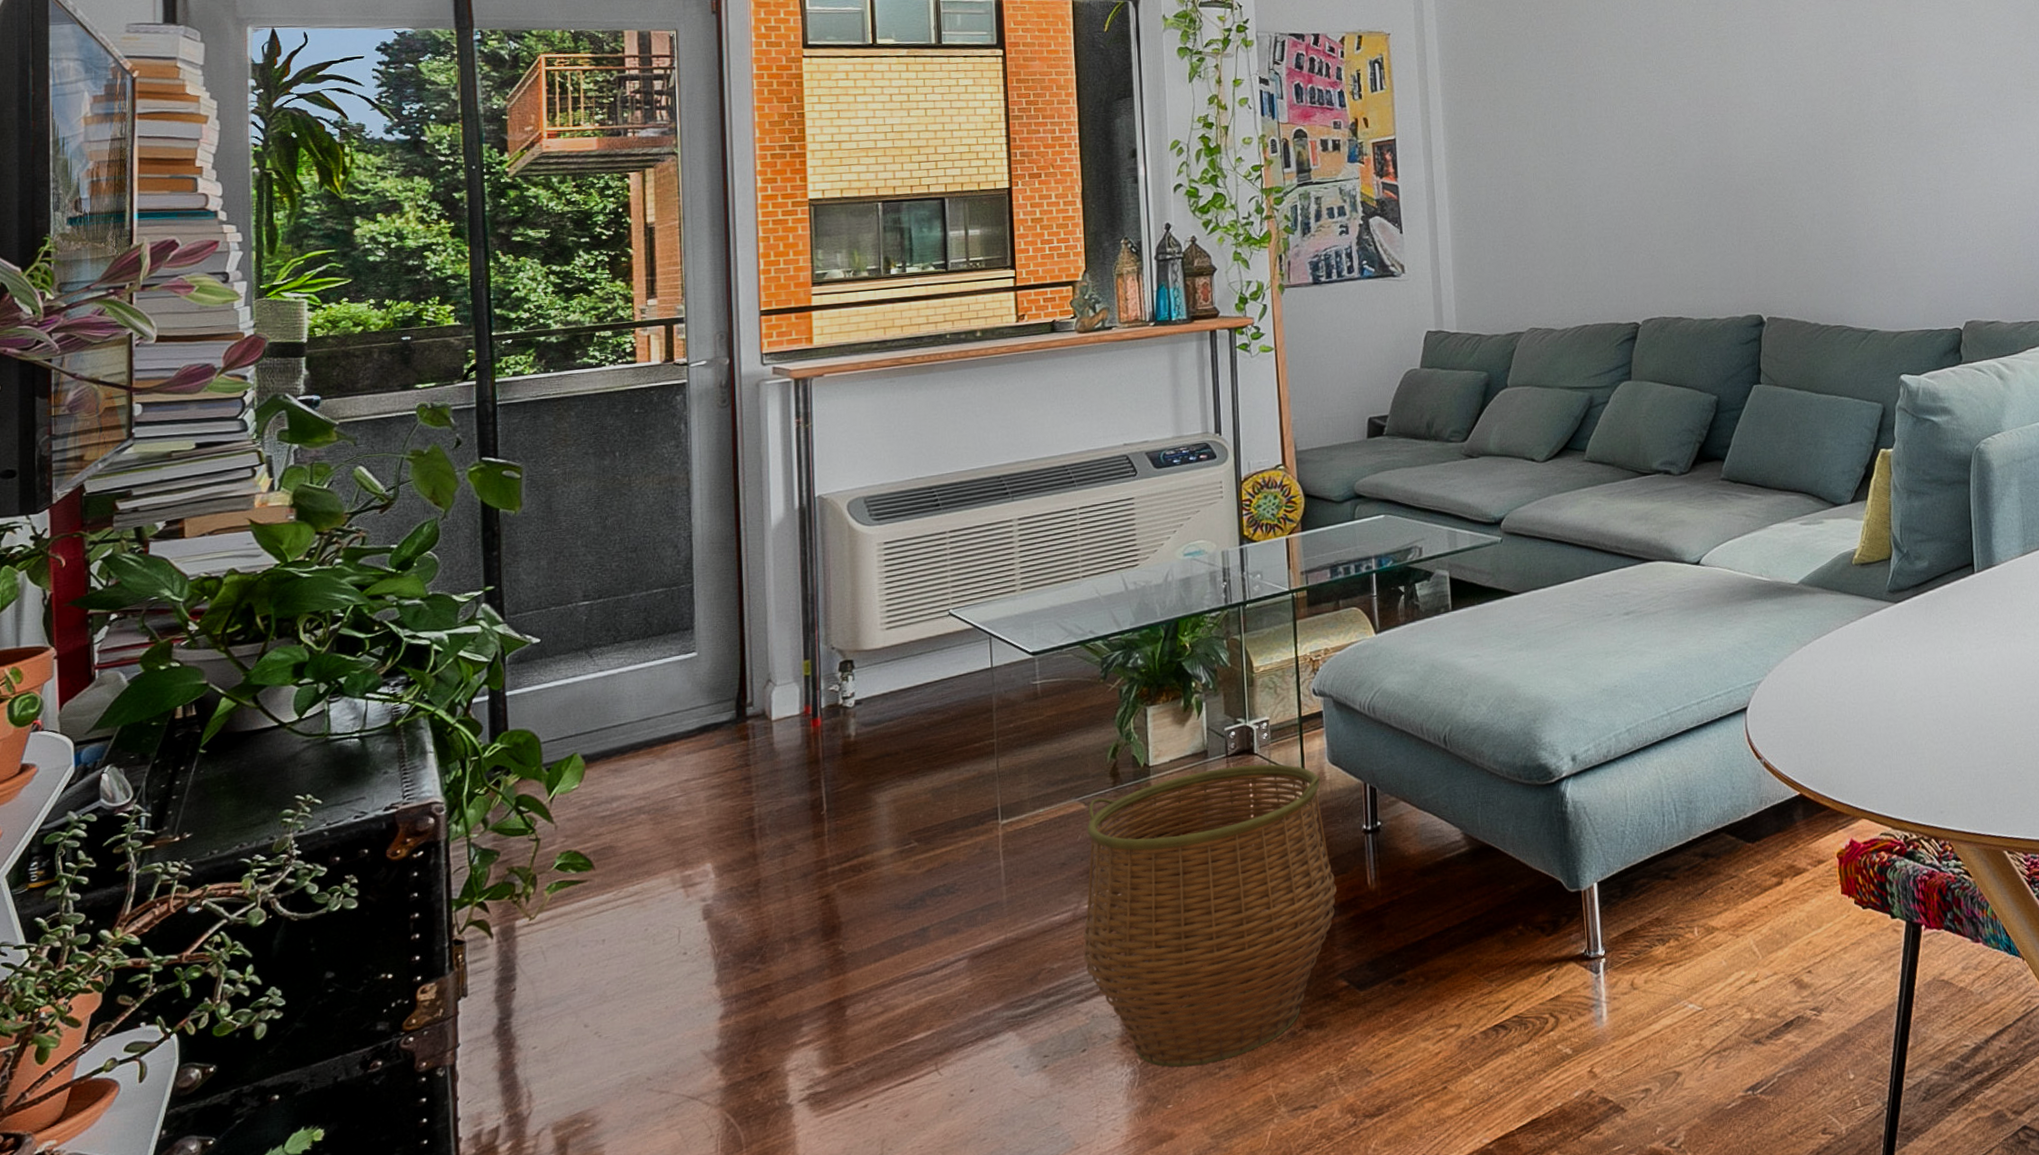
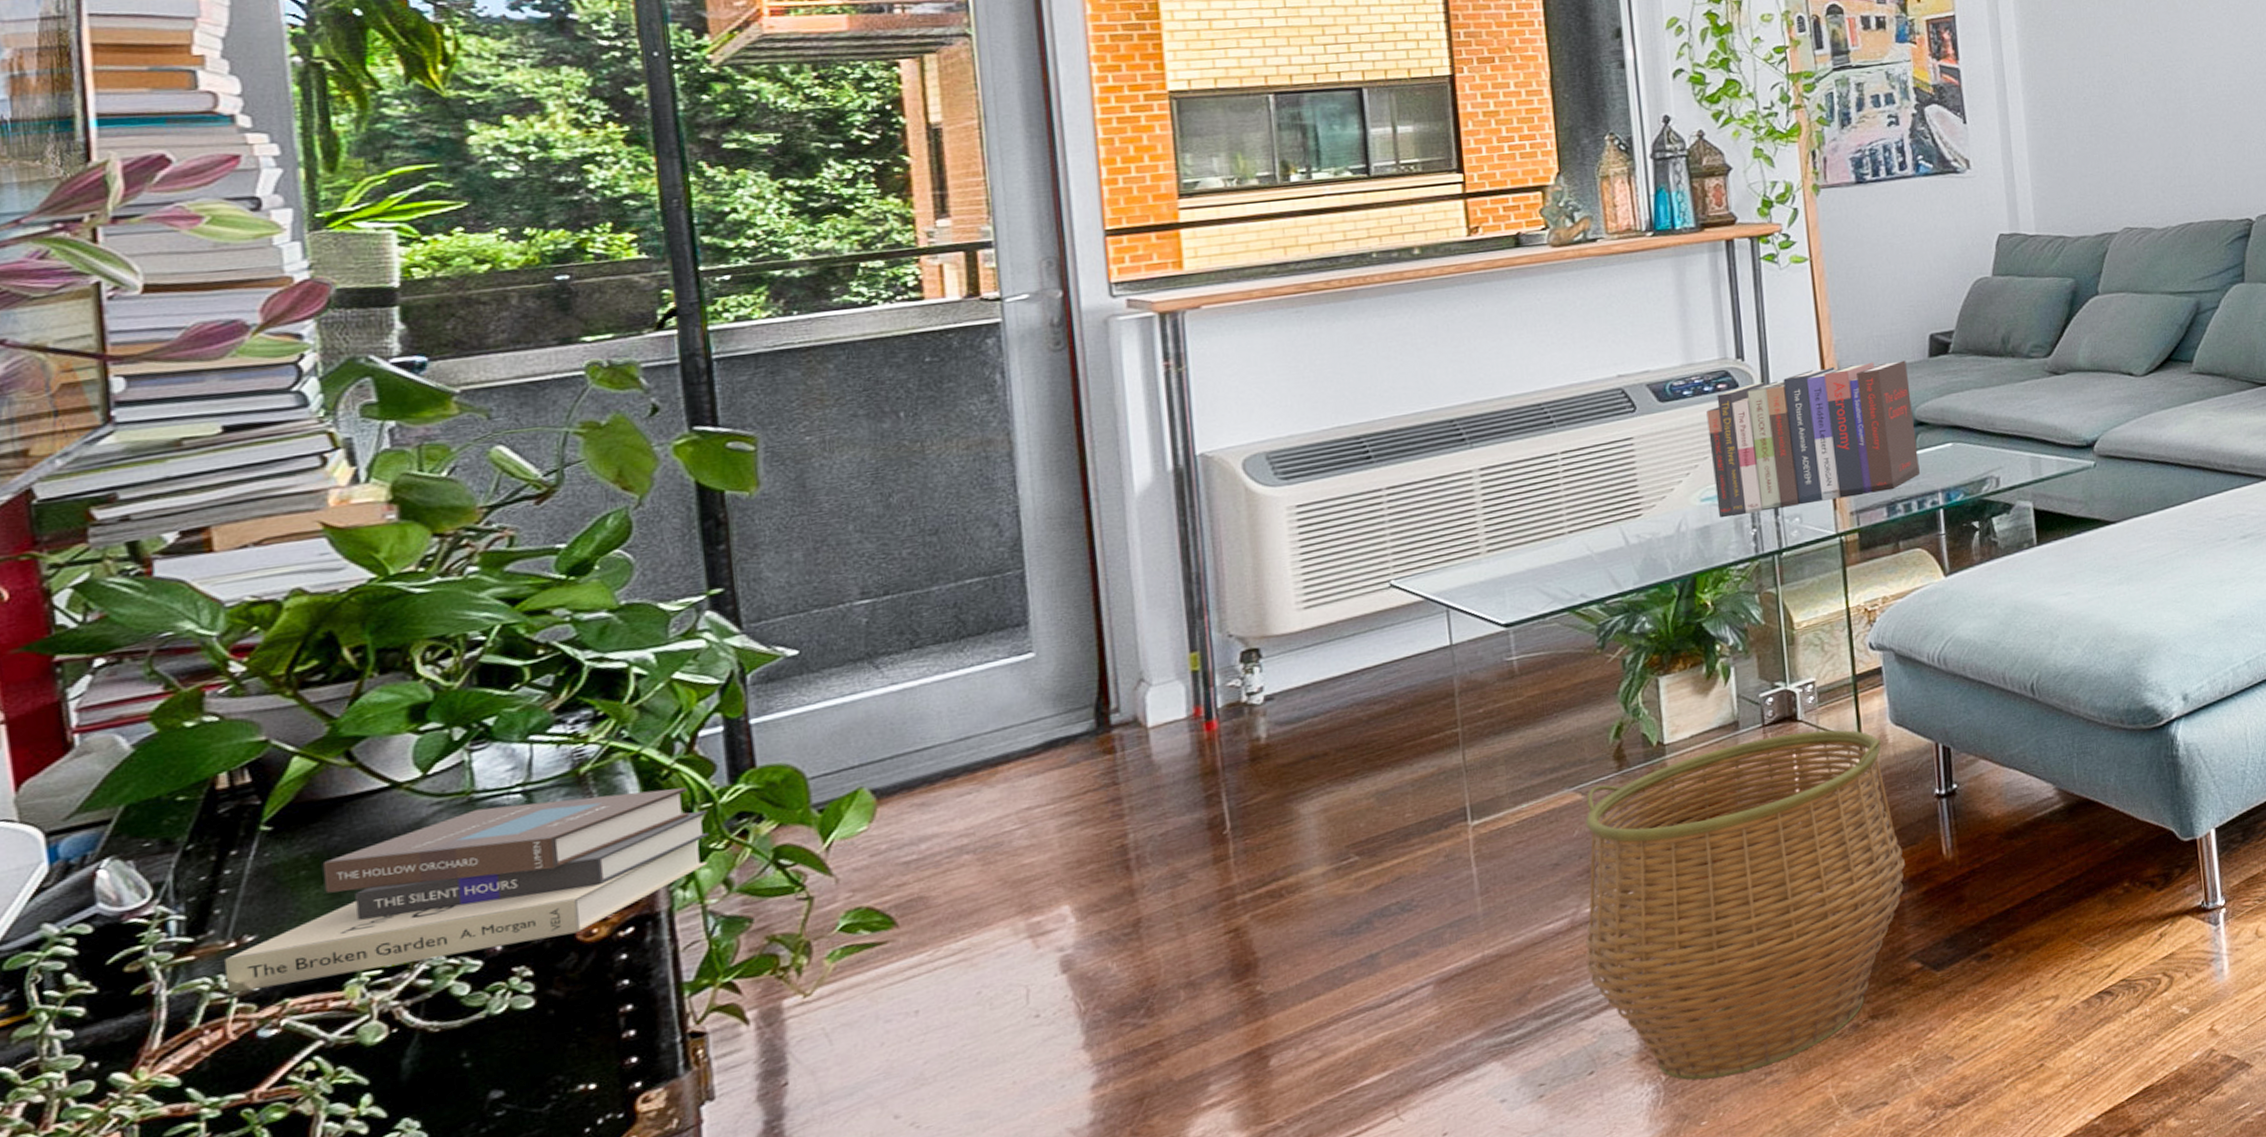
books: none [171,742,475,877] -> present [224,787,709,994]
books: none [1191,440,1357,571] -> present [1706,360,1920,518]

